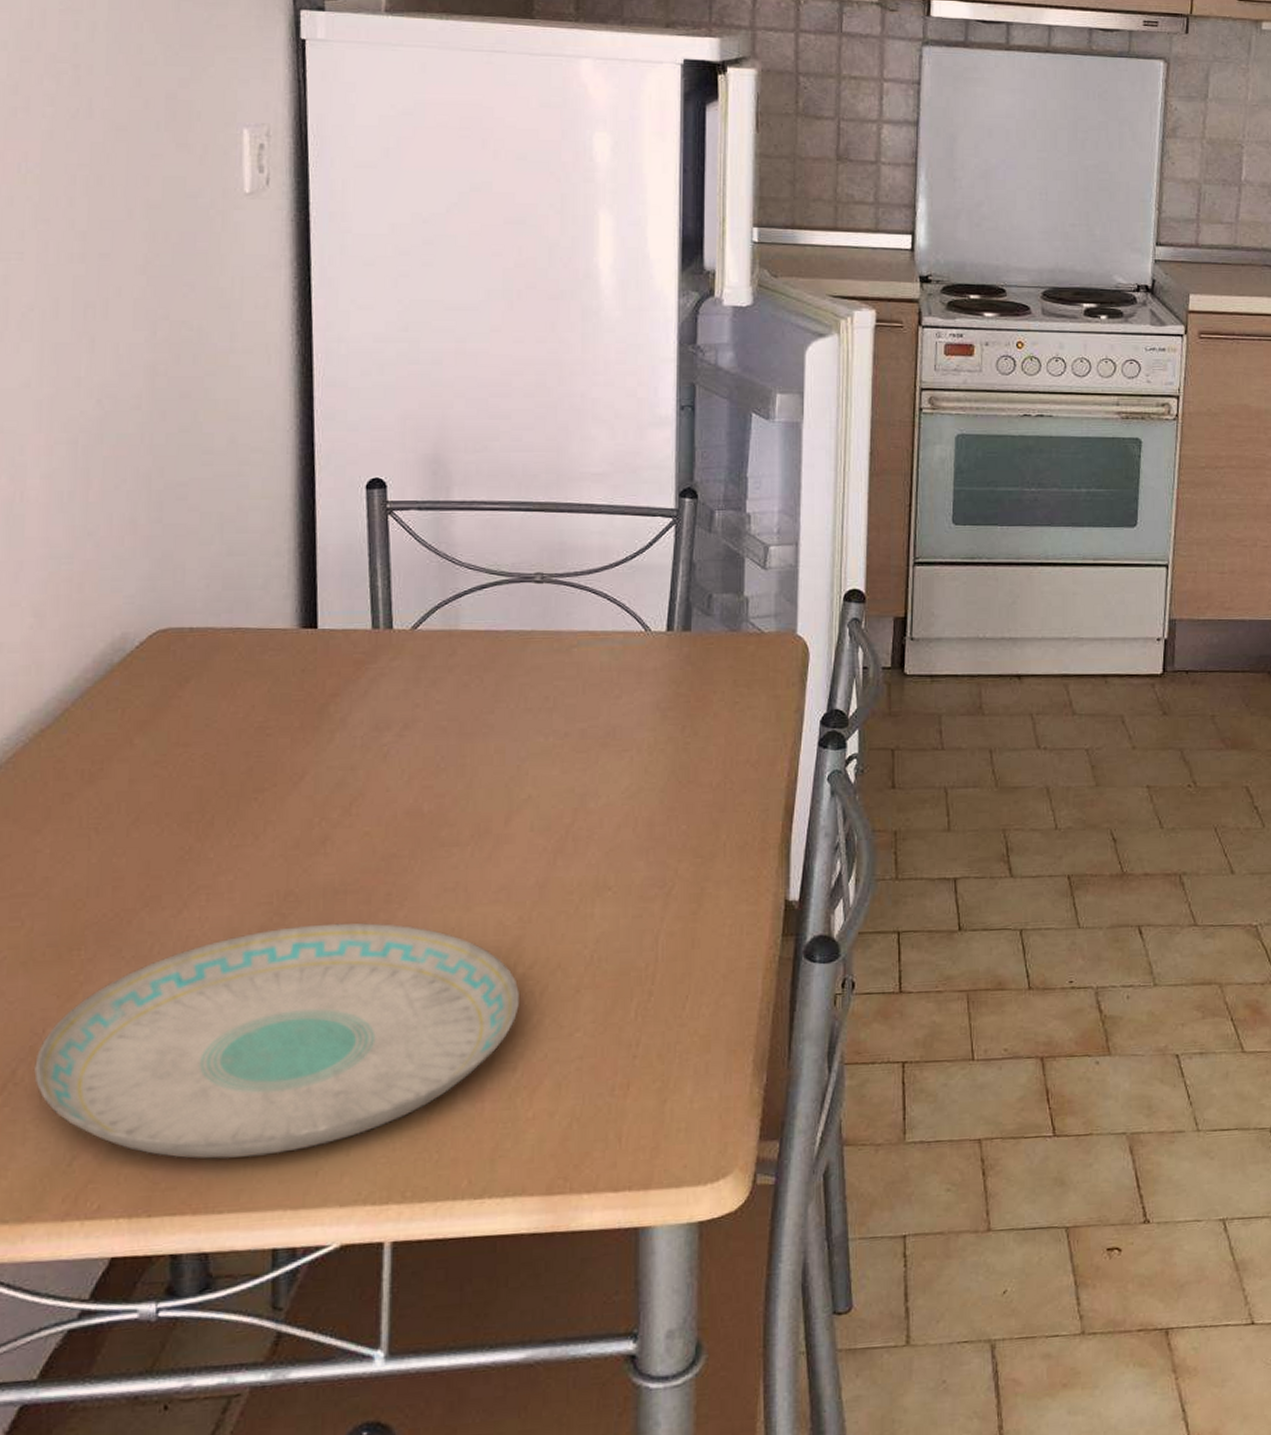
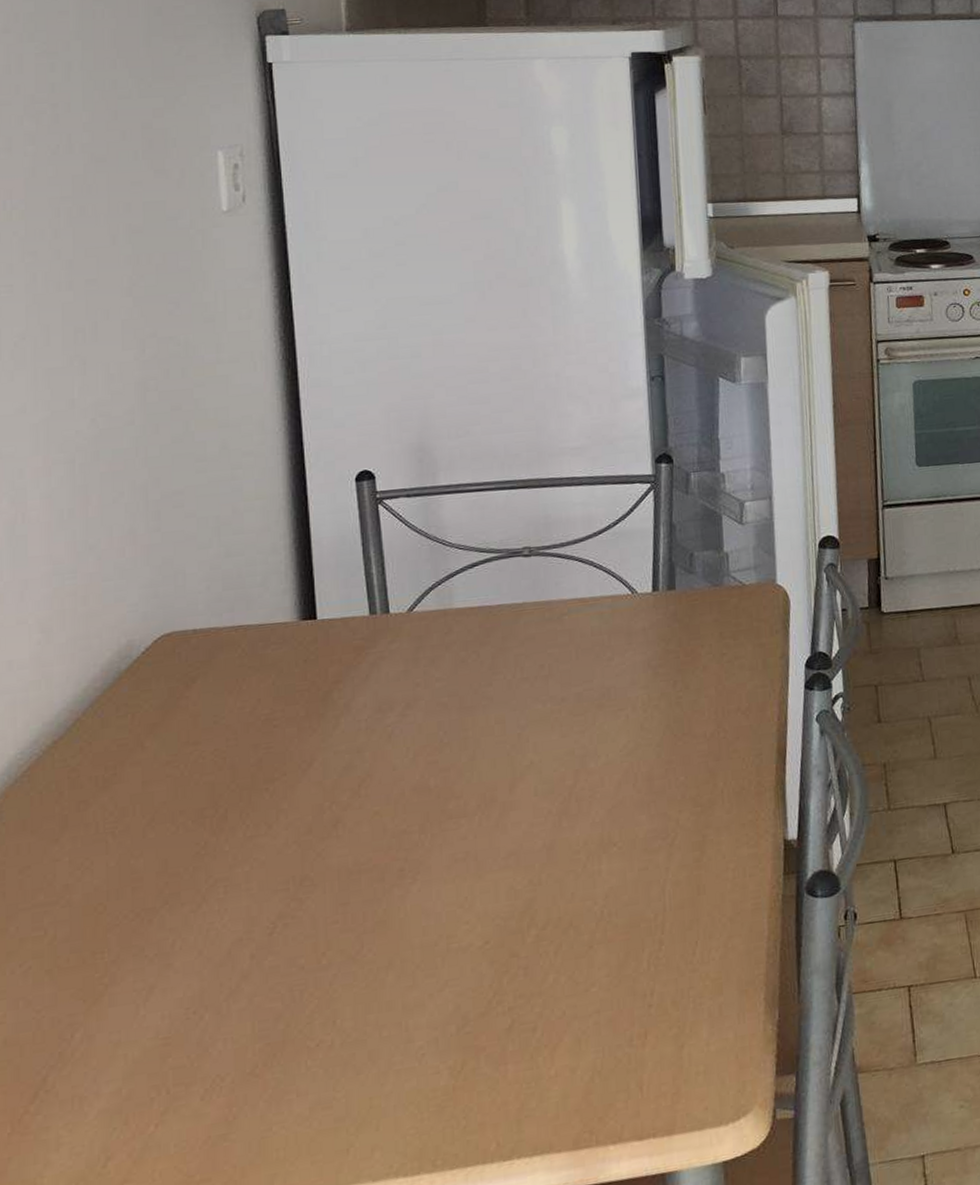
plate: present [34,922,519,1159] -> none [65,898,535,1150]

